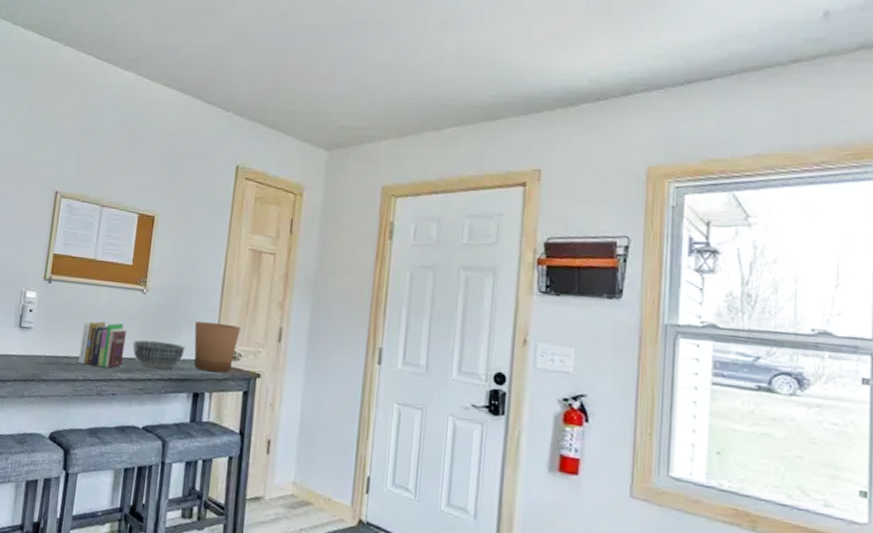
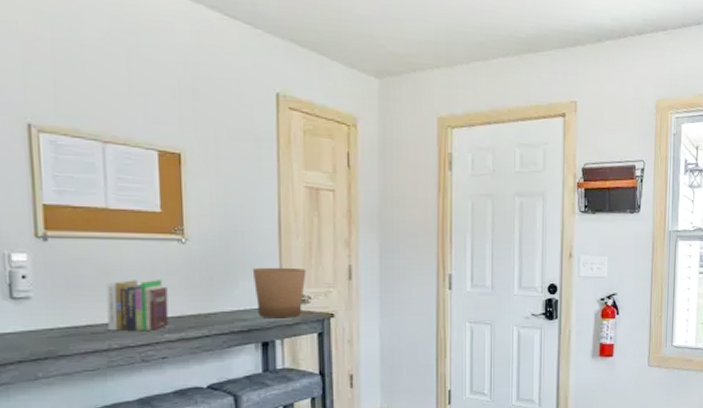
bowl: present [132,340,185,369] -> none [178,294,245,324]

